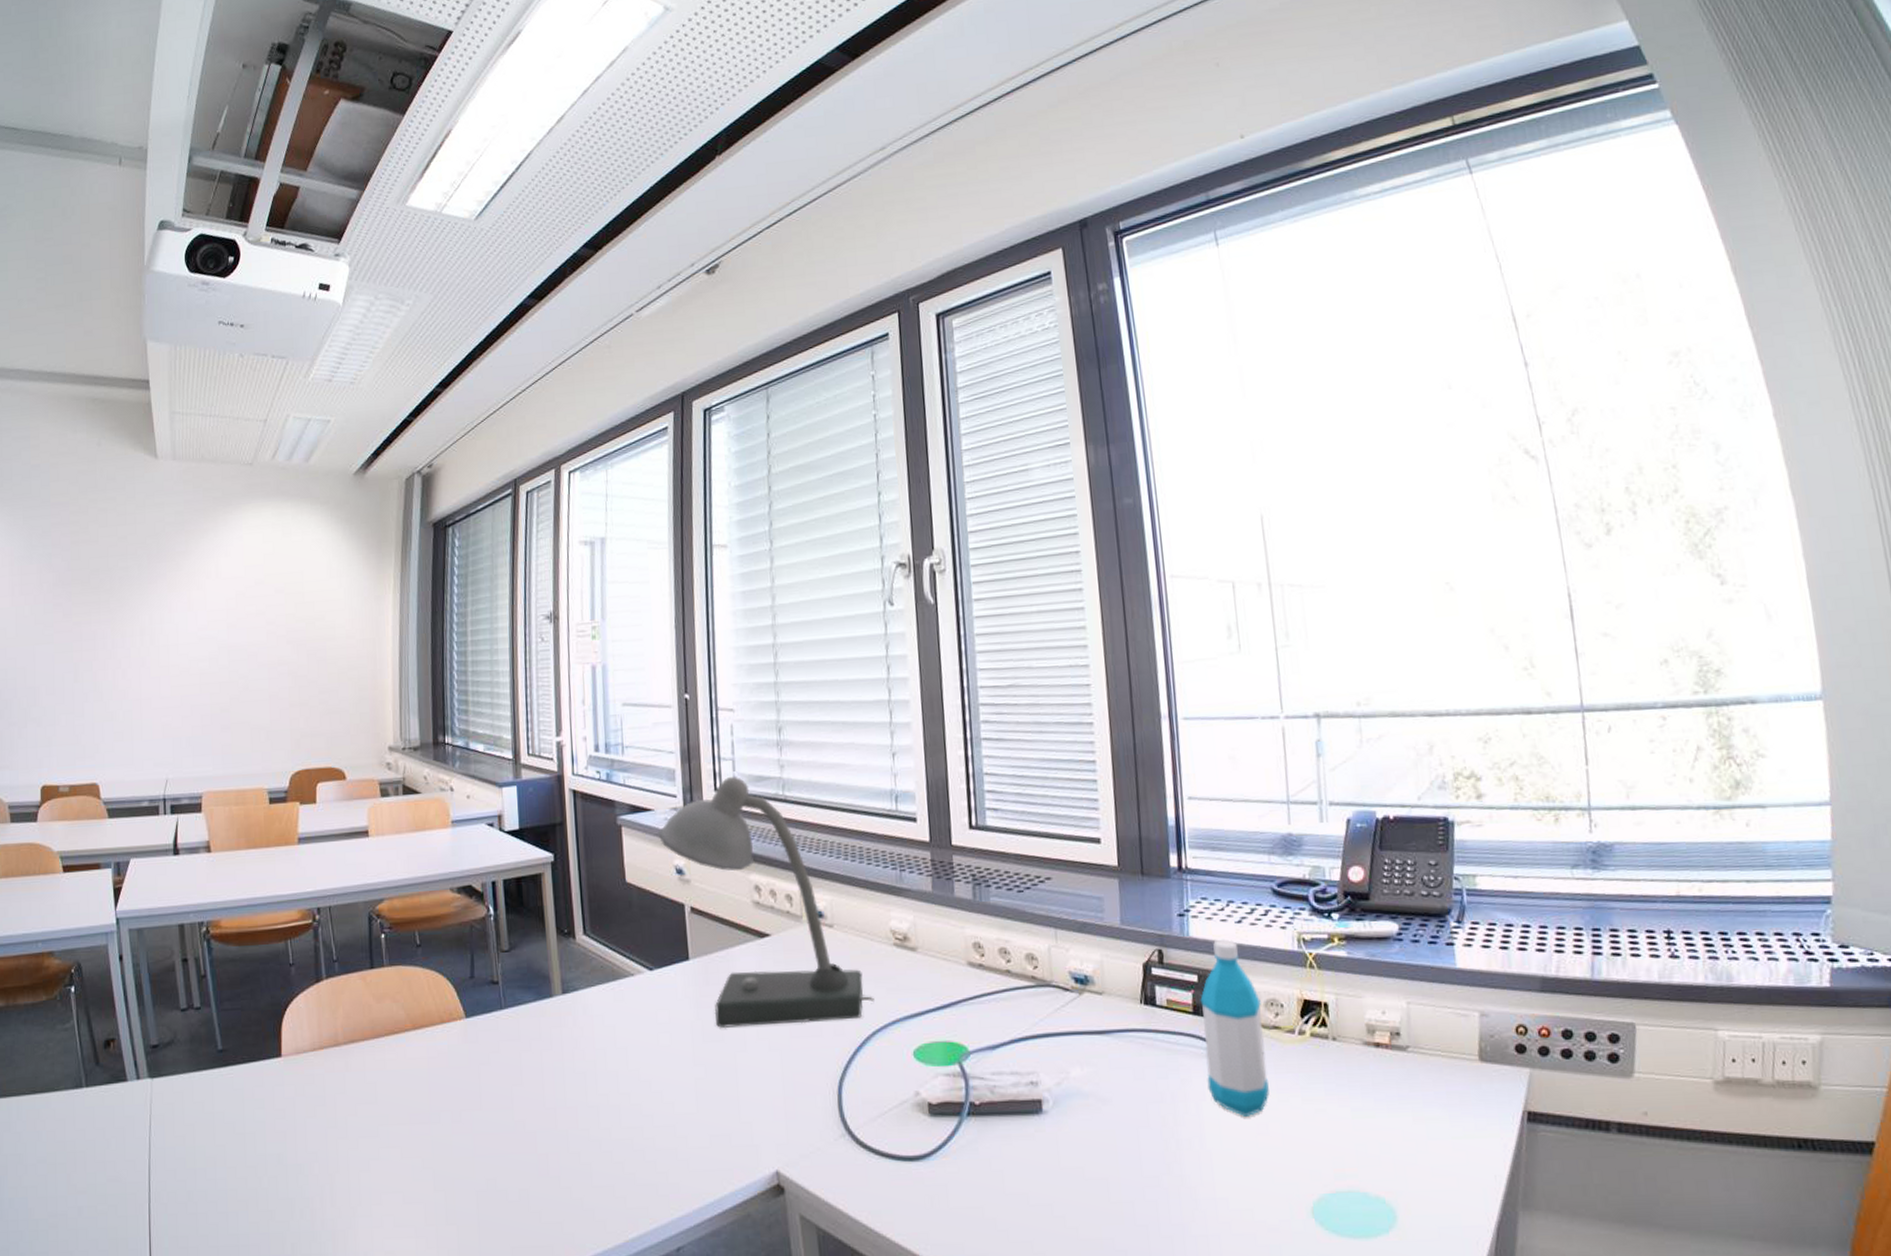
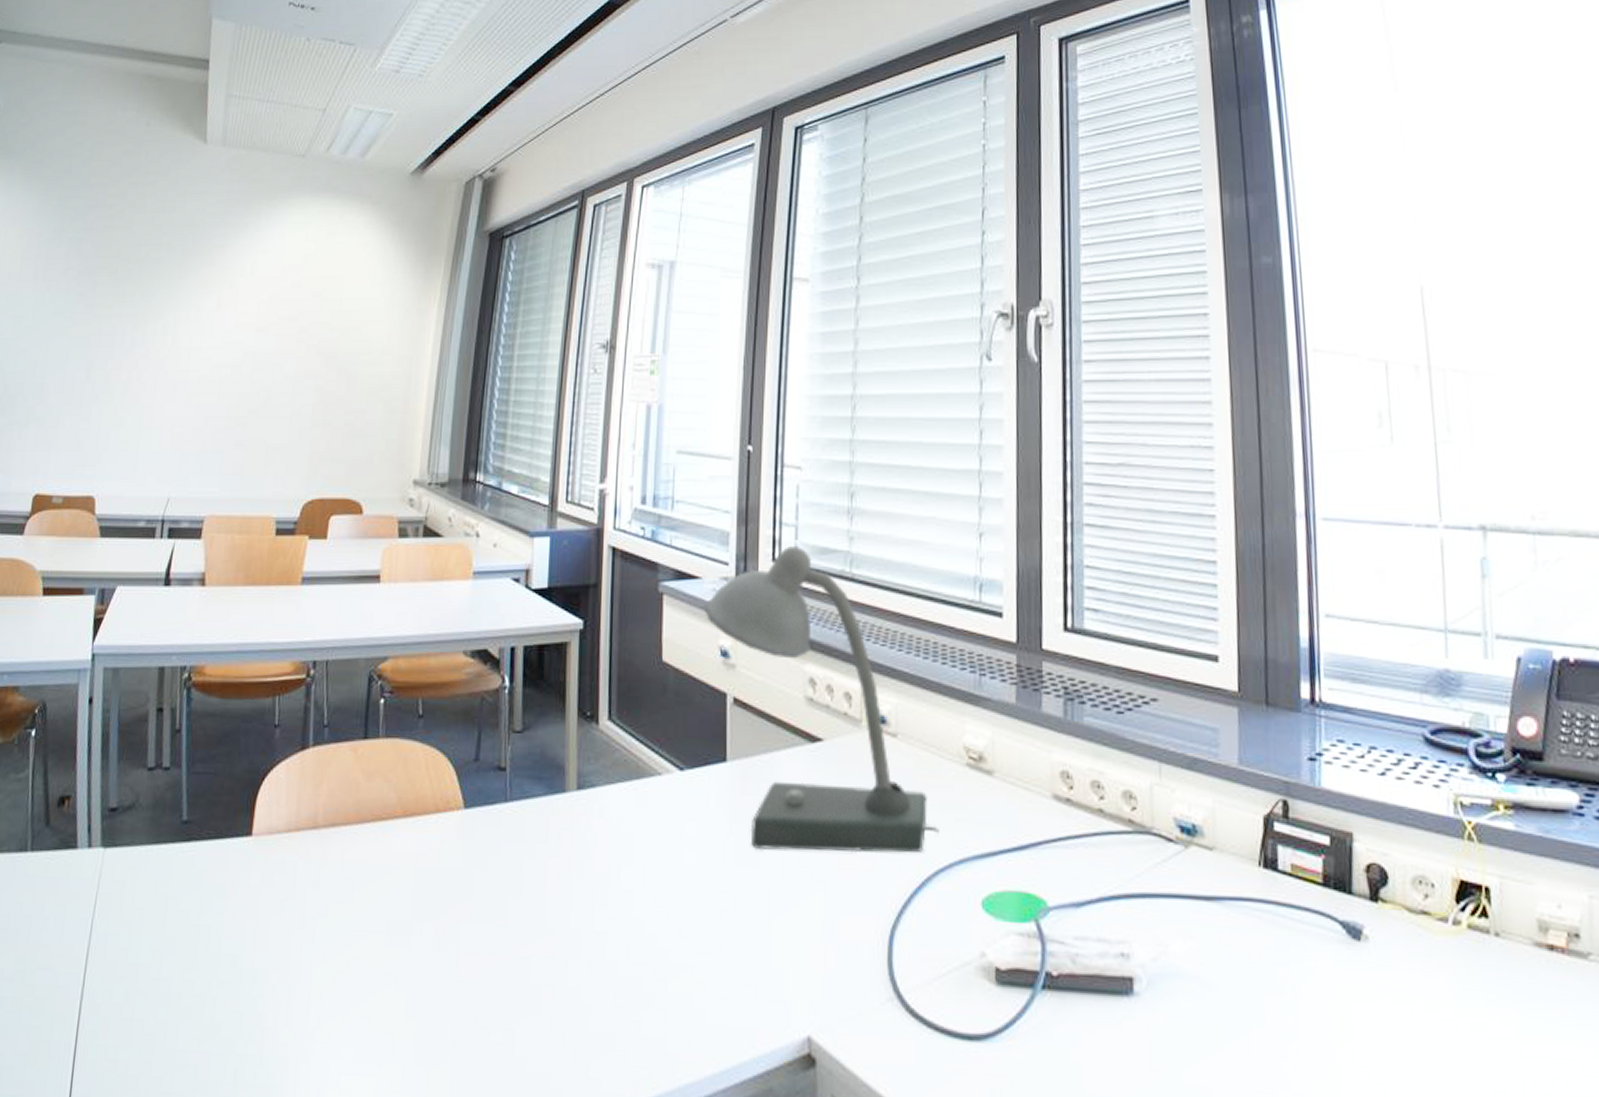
water bottle: present [1200,939,1269,1116] -> none [1332,793,1415,1025]

